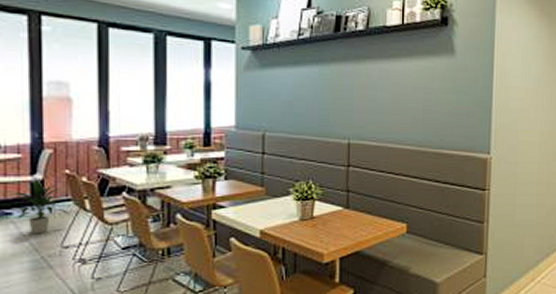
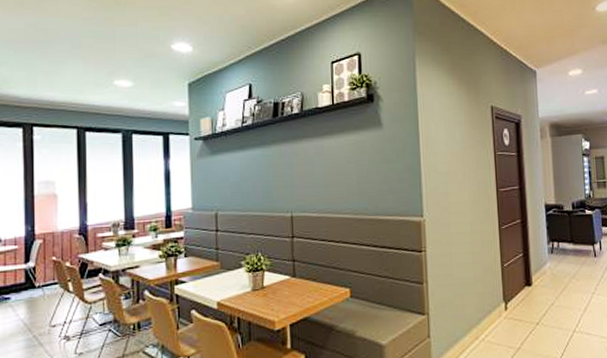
indoor plant: present [11,179,70,234] -> none [9,267,57,316]

